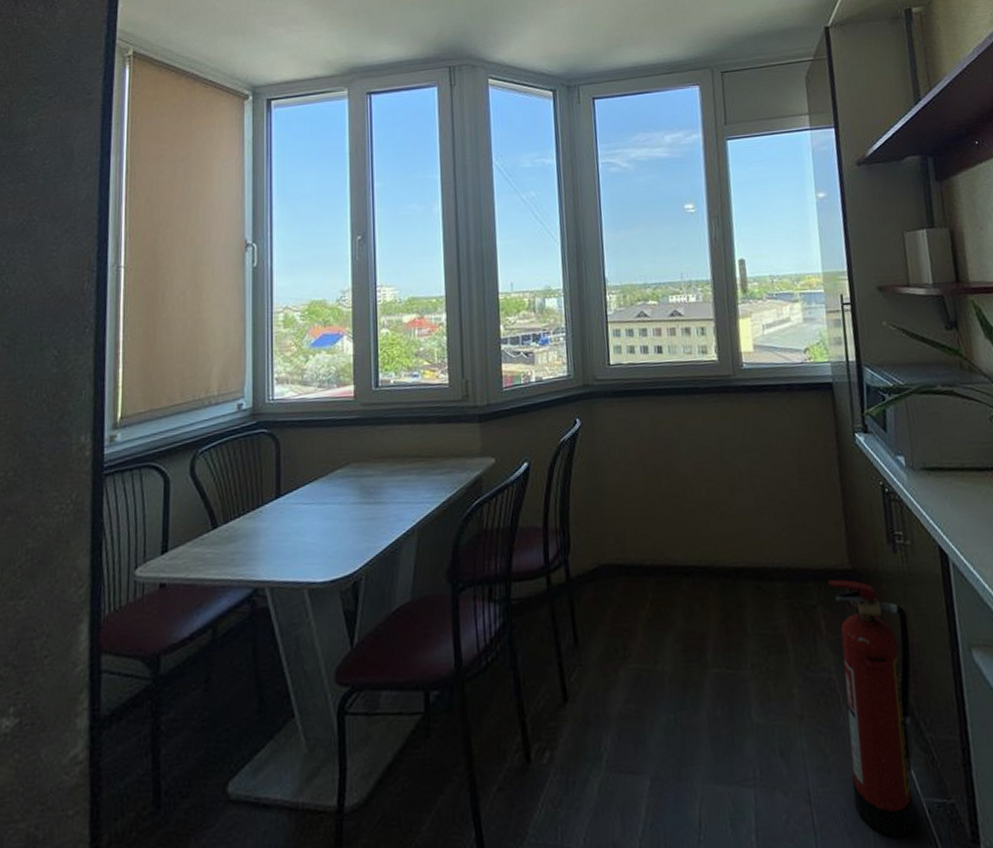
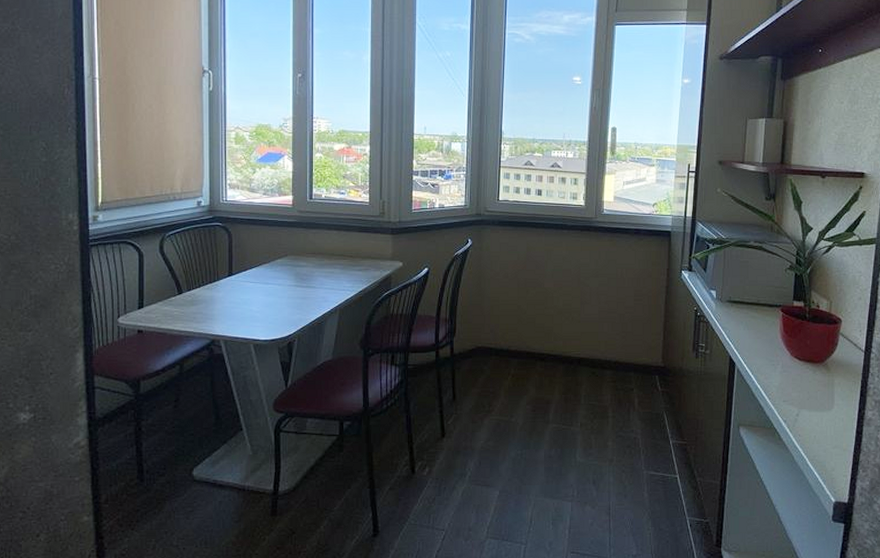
fire extinguisher: present [828,579,915,838] -> none [640,372,698,539]

